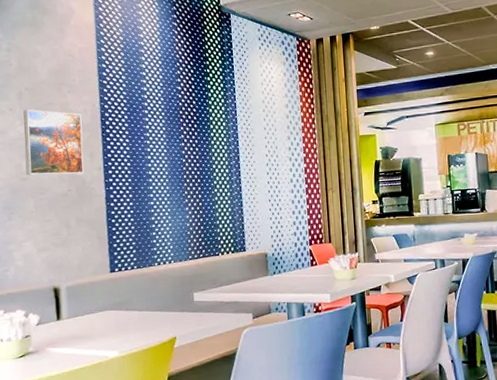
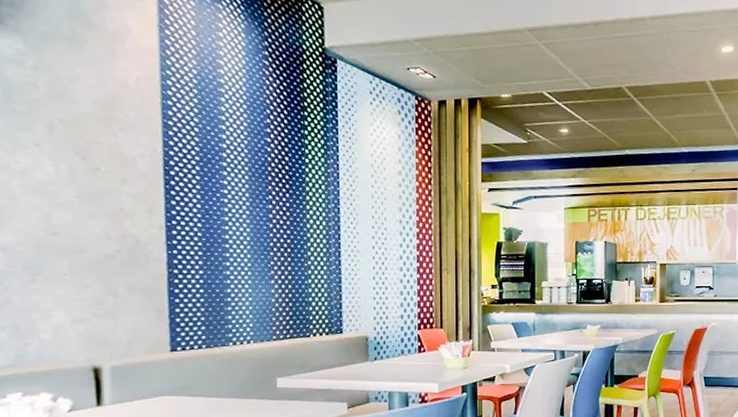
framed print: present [23,109,84,175] -> none [55,147,139,232]

